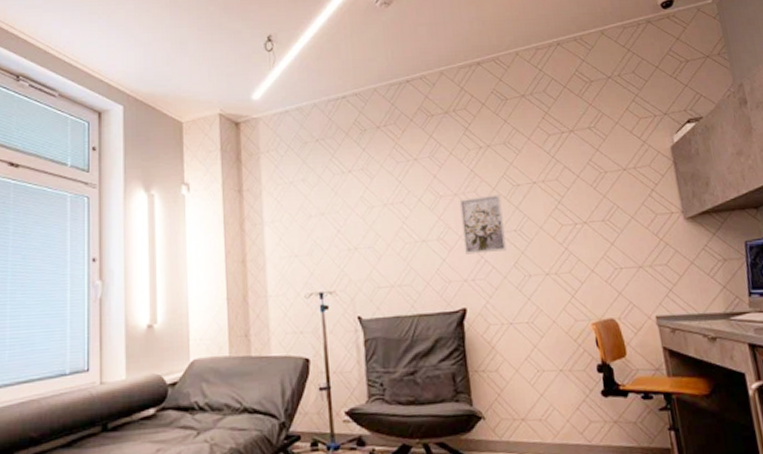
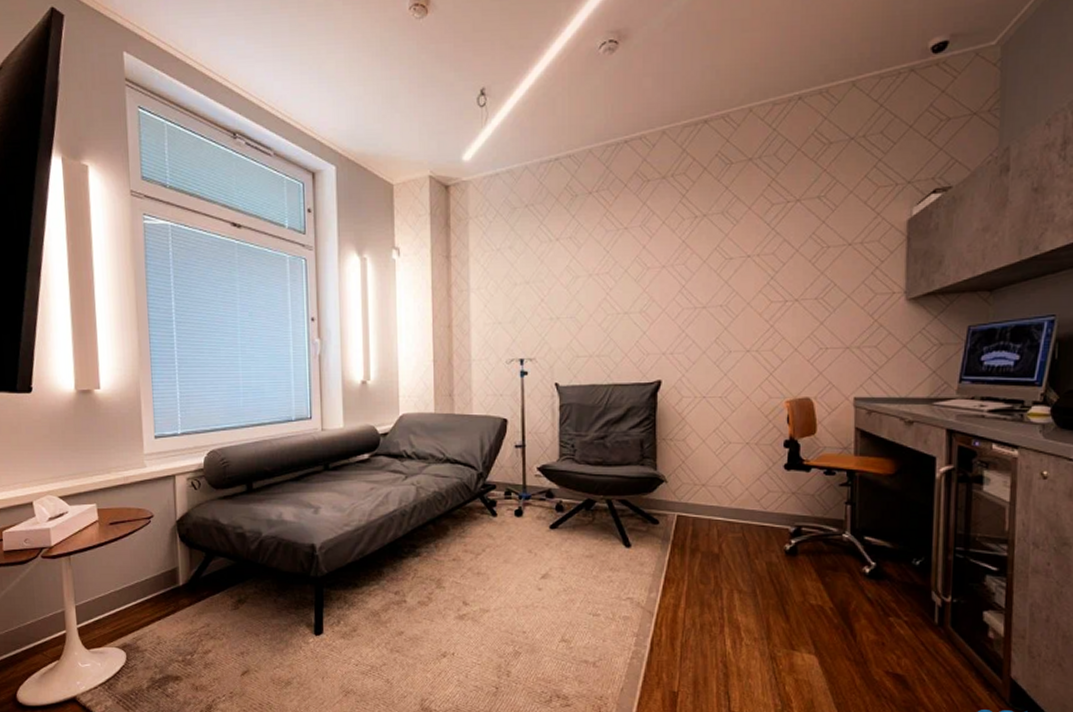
wall art: present [459,194,507,255] -> none [666,268,710,328]

